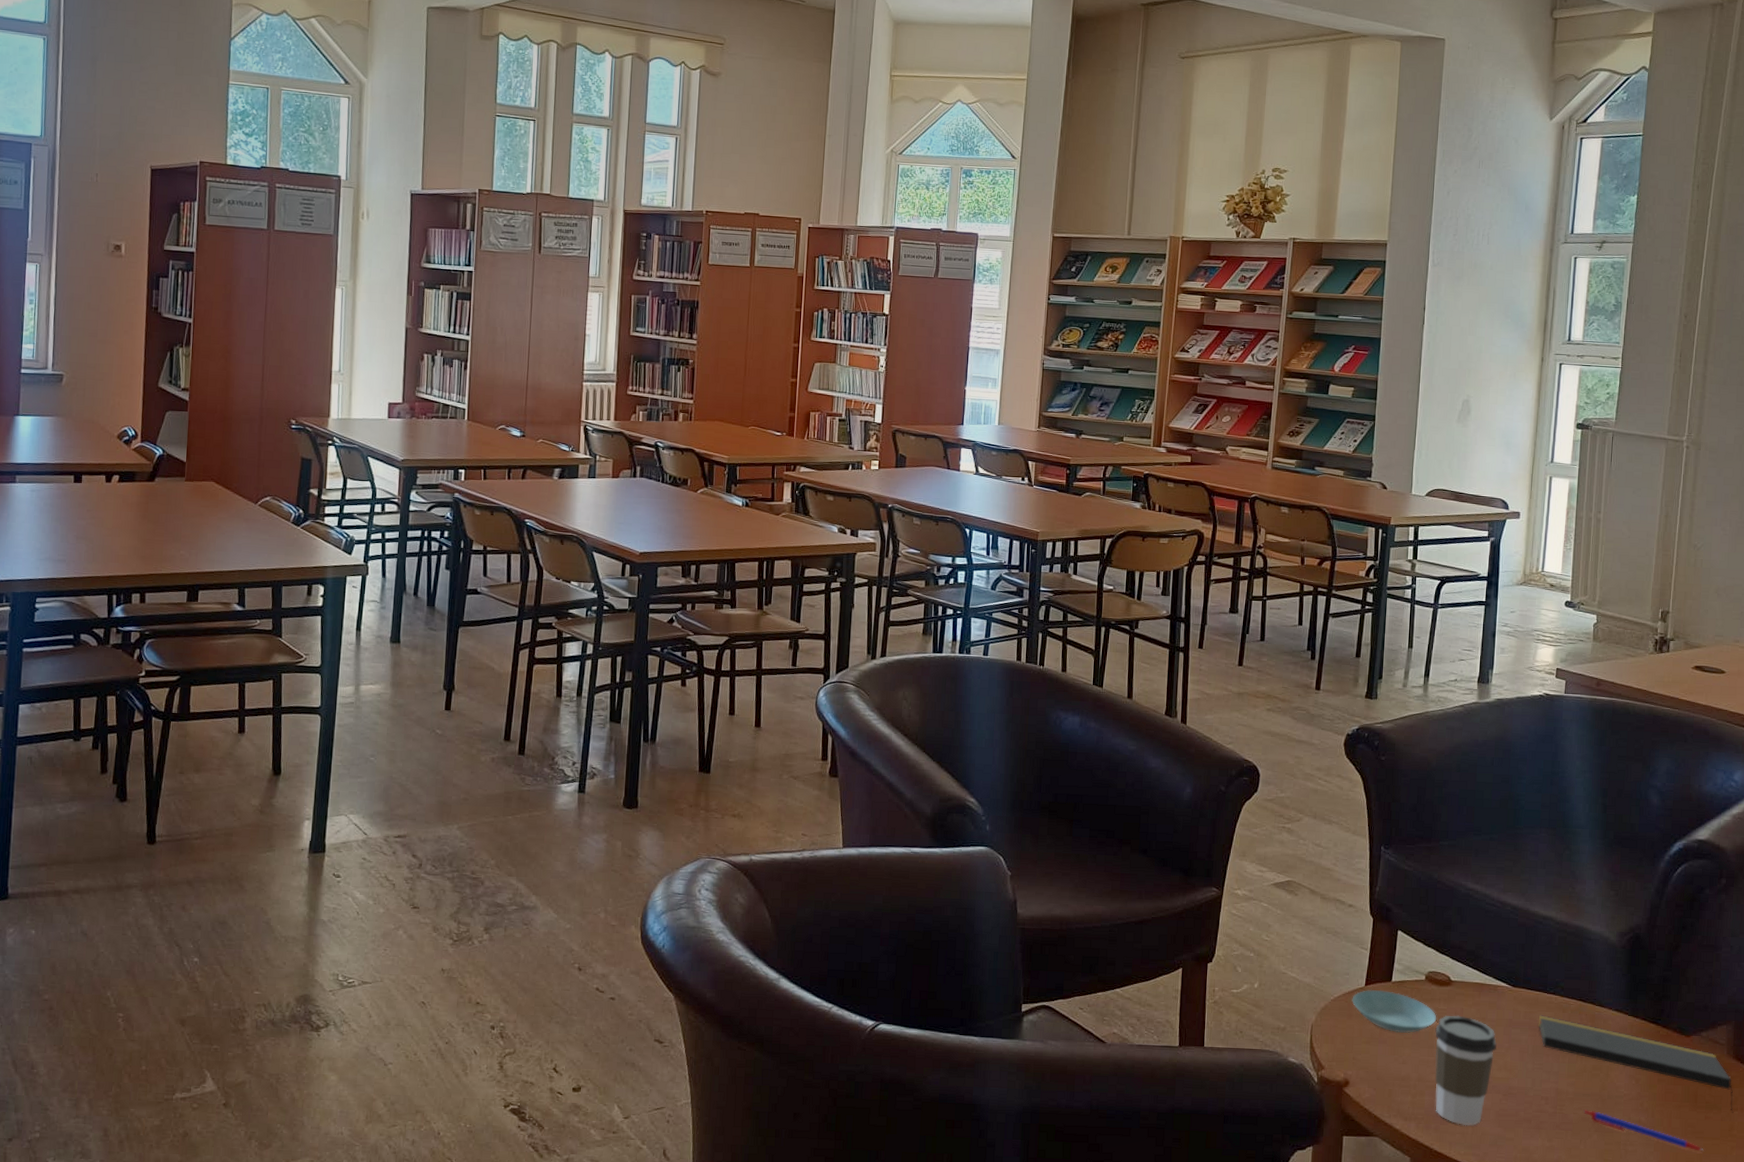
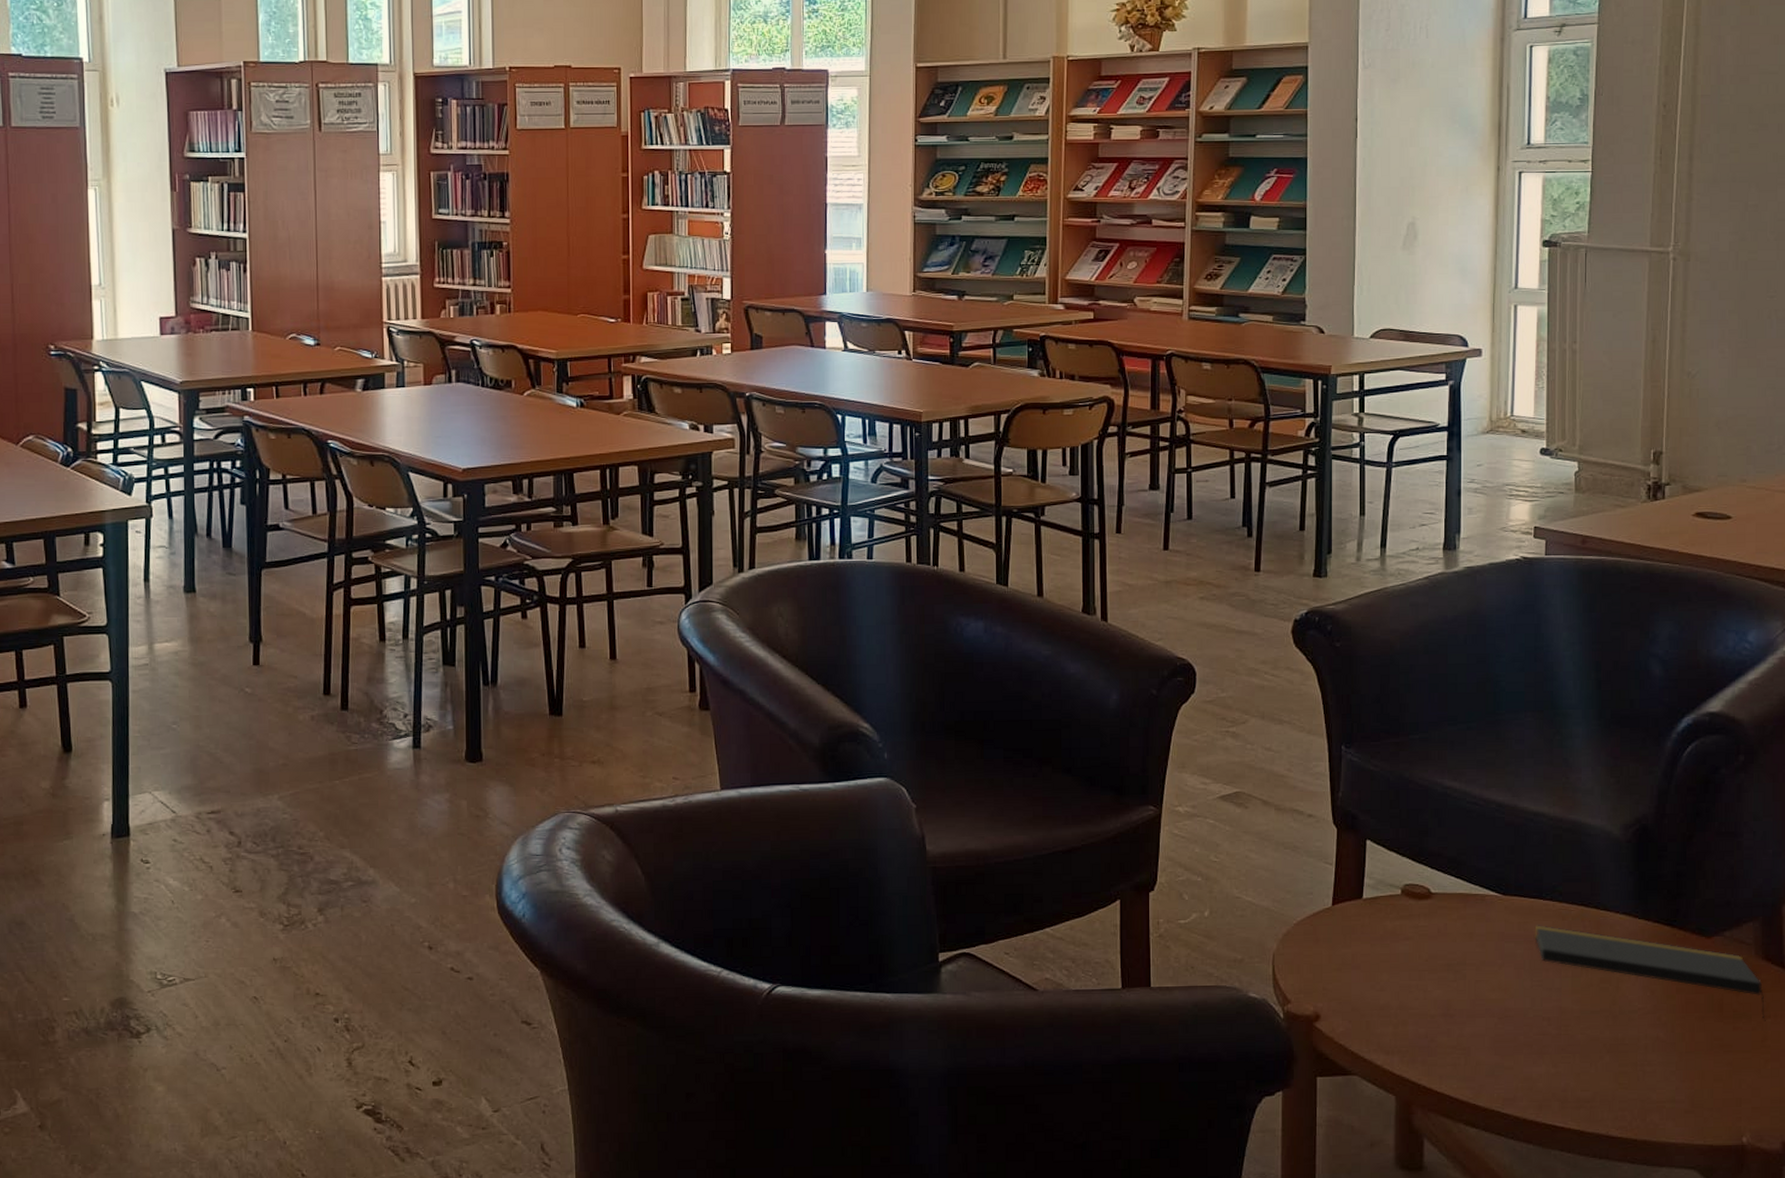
saucer: present [1352,989,1437,1033] -> none [1318,908,1417,956]
coffee cup: present [1435,1015,1497,1126] -> none [1416,932,1489,1057]
pen: present [1585,1110,1704,1151] -> none [1594,1029,1734,1066]

